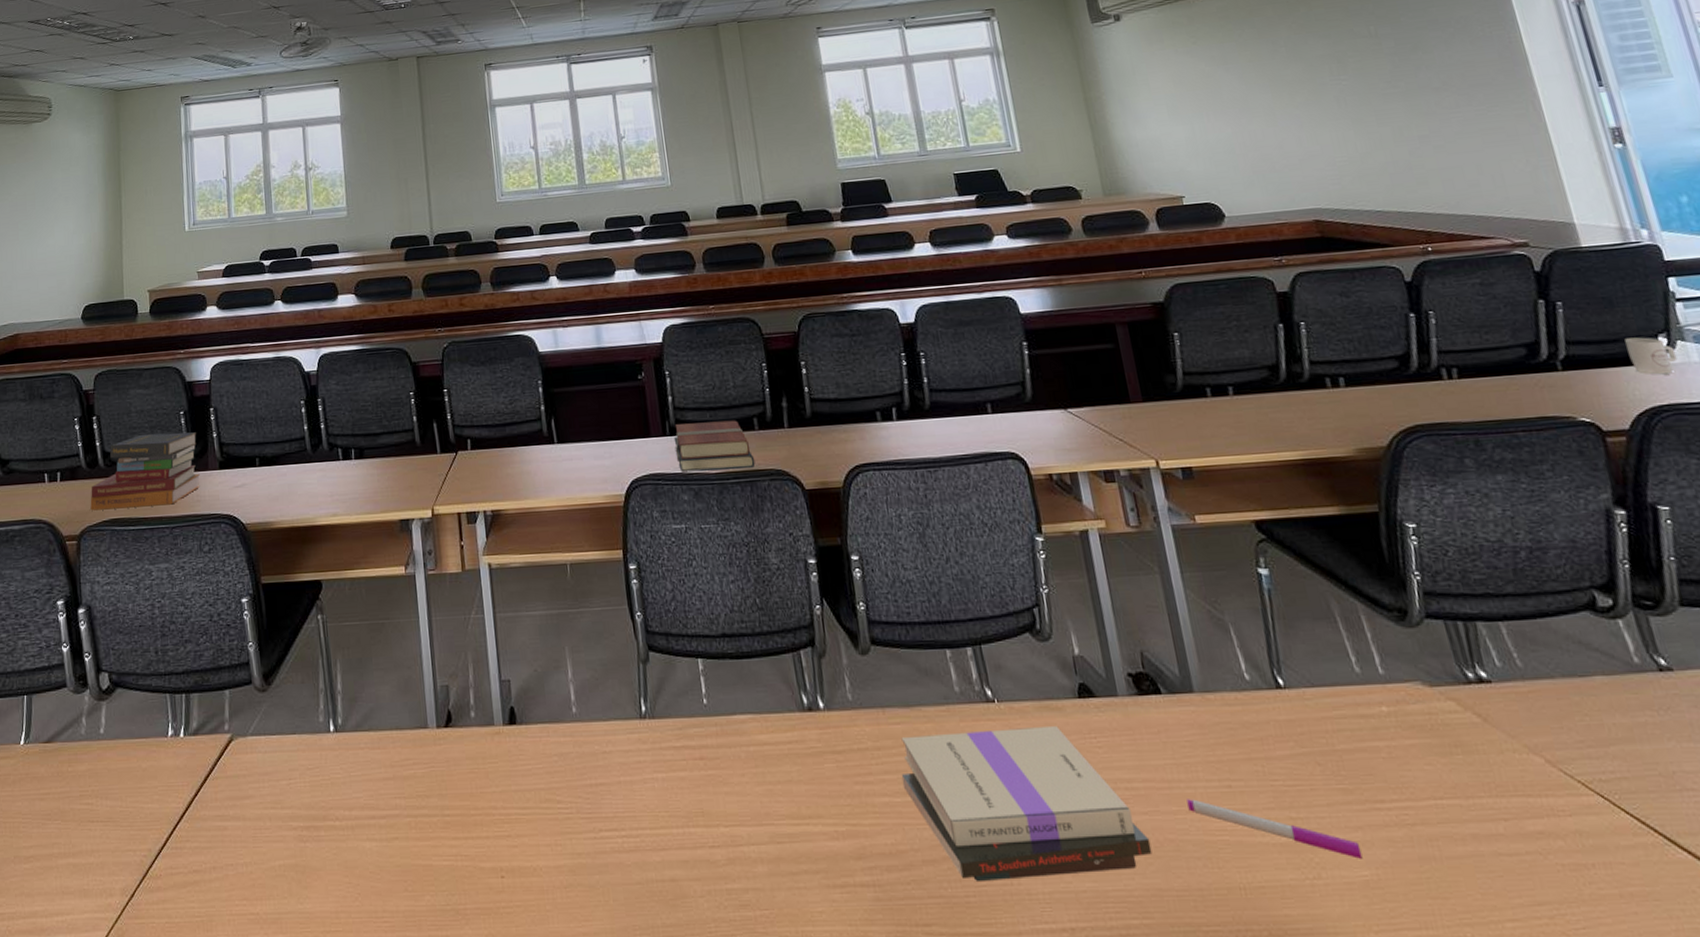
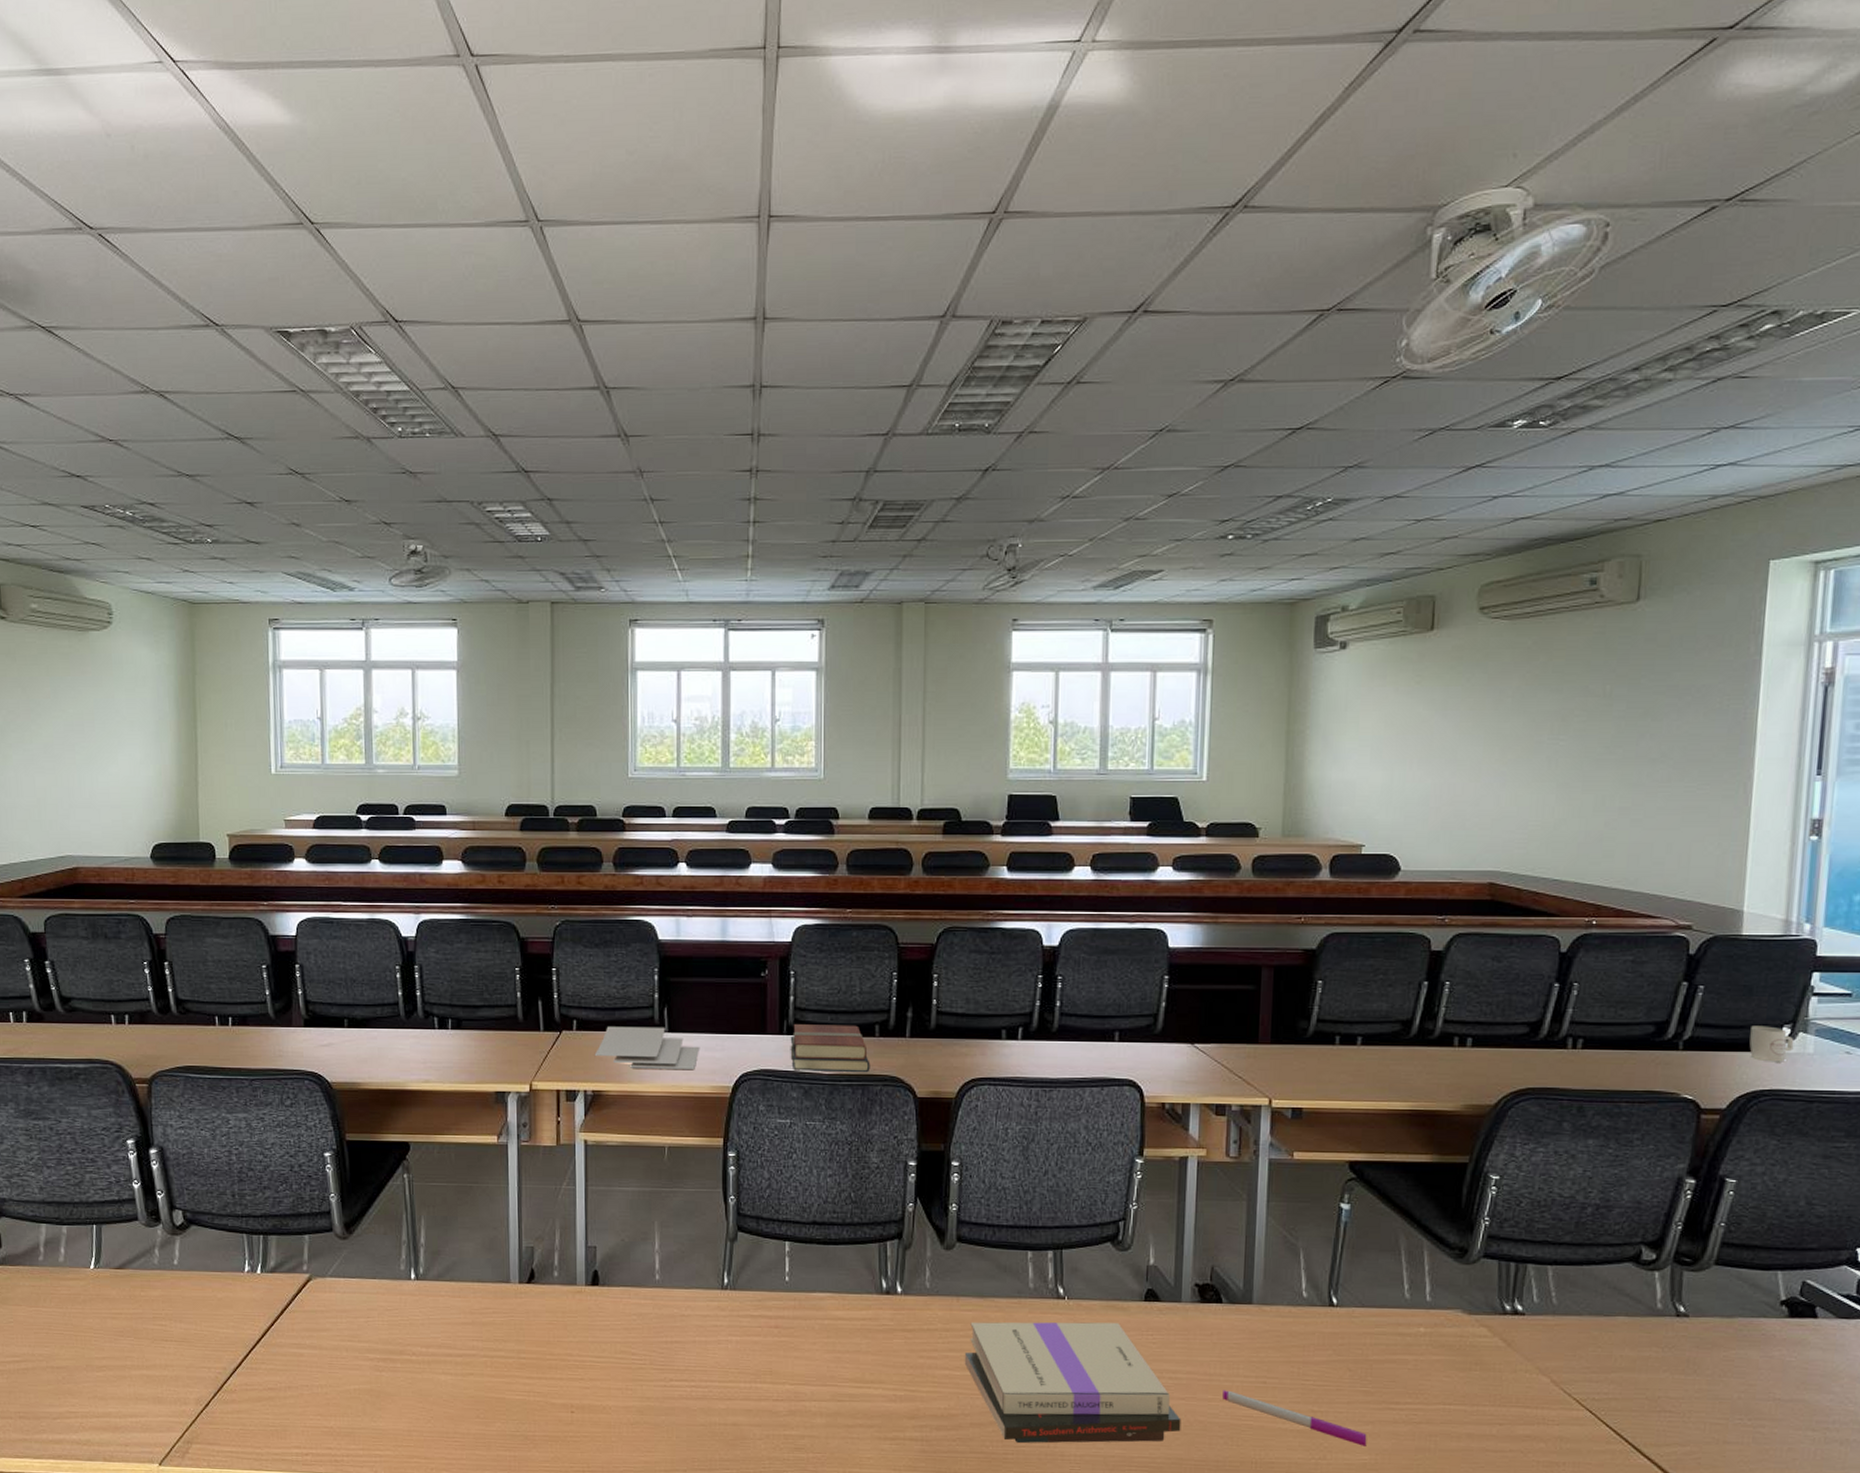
books: present [90,432,200,511] -> none [162,984,283,1057]
papers: none [490,438,590,484] -> present [594,1026,700,1069]

